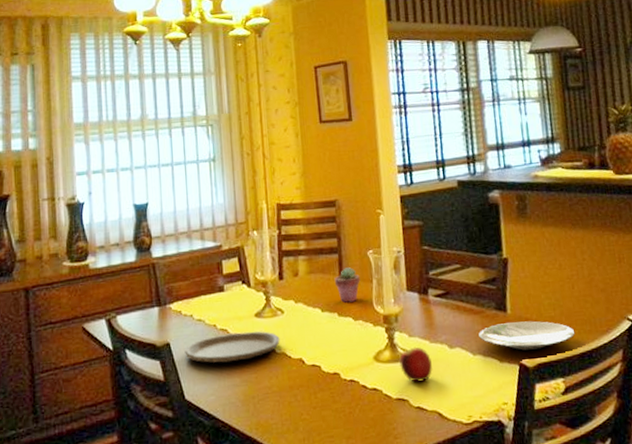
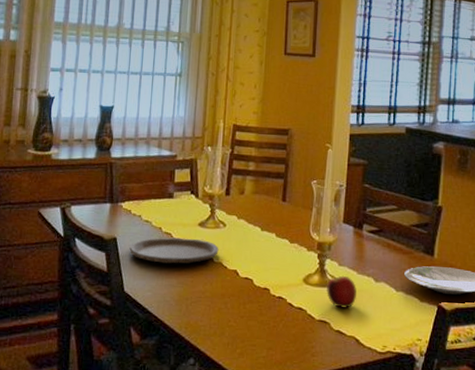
potted succulent: present [334,267,360,303] -> none [277,193,301,226]

